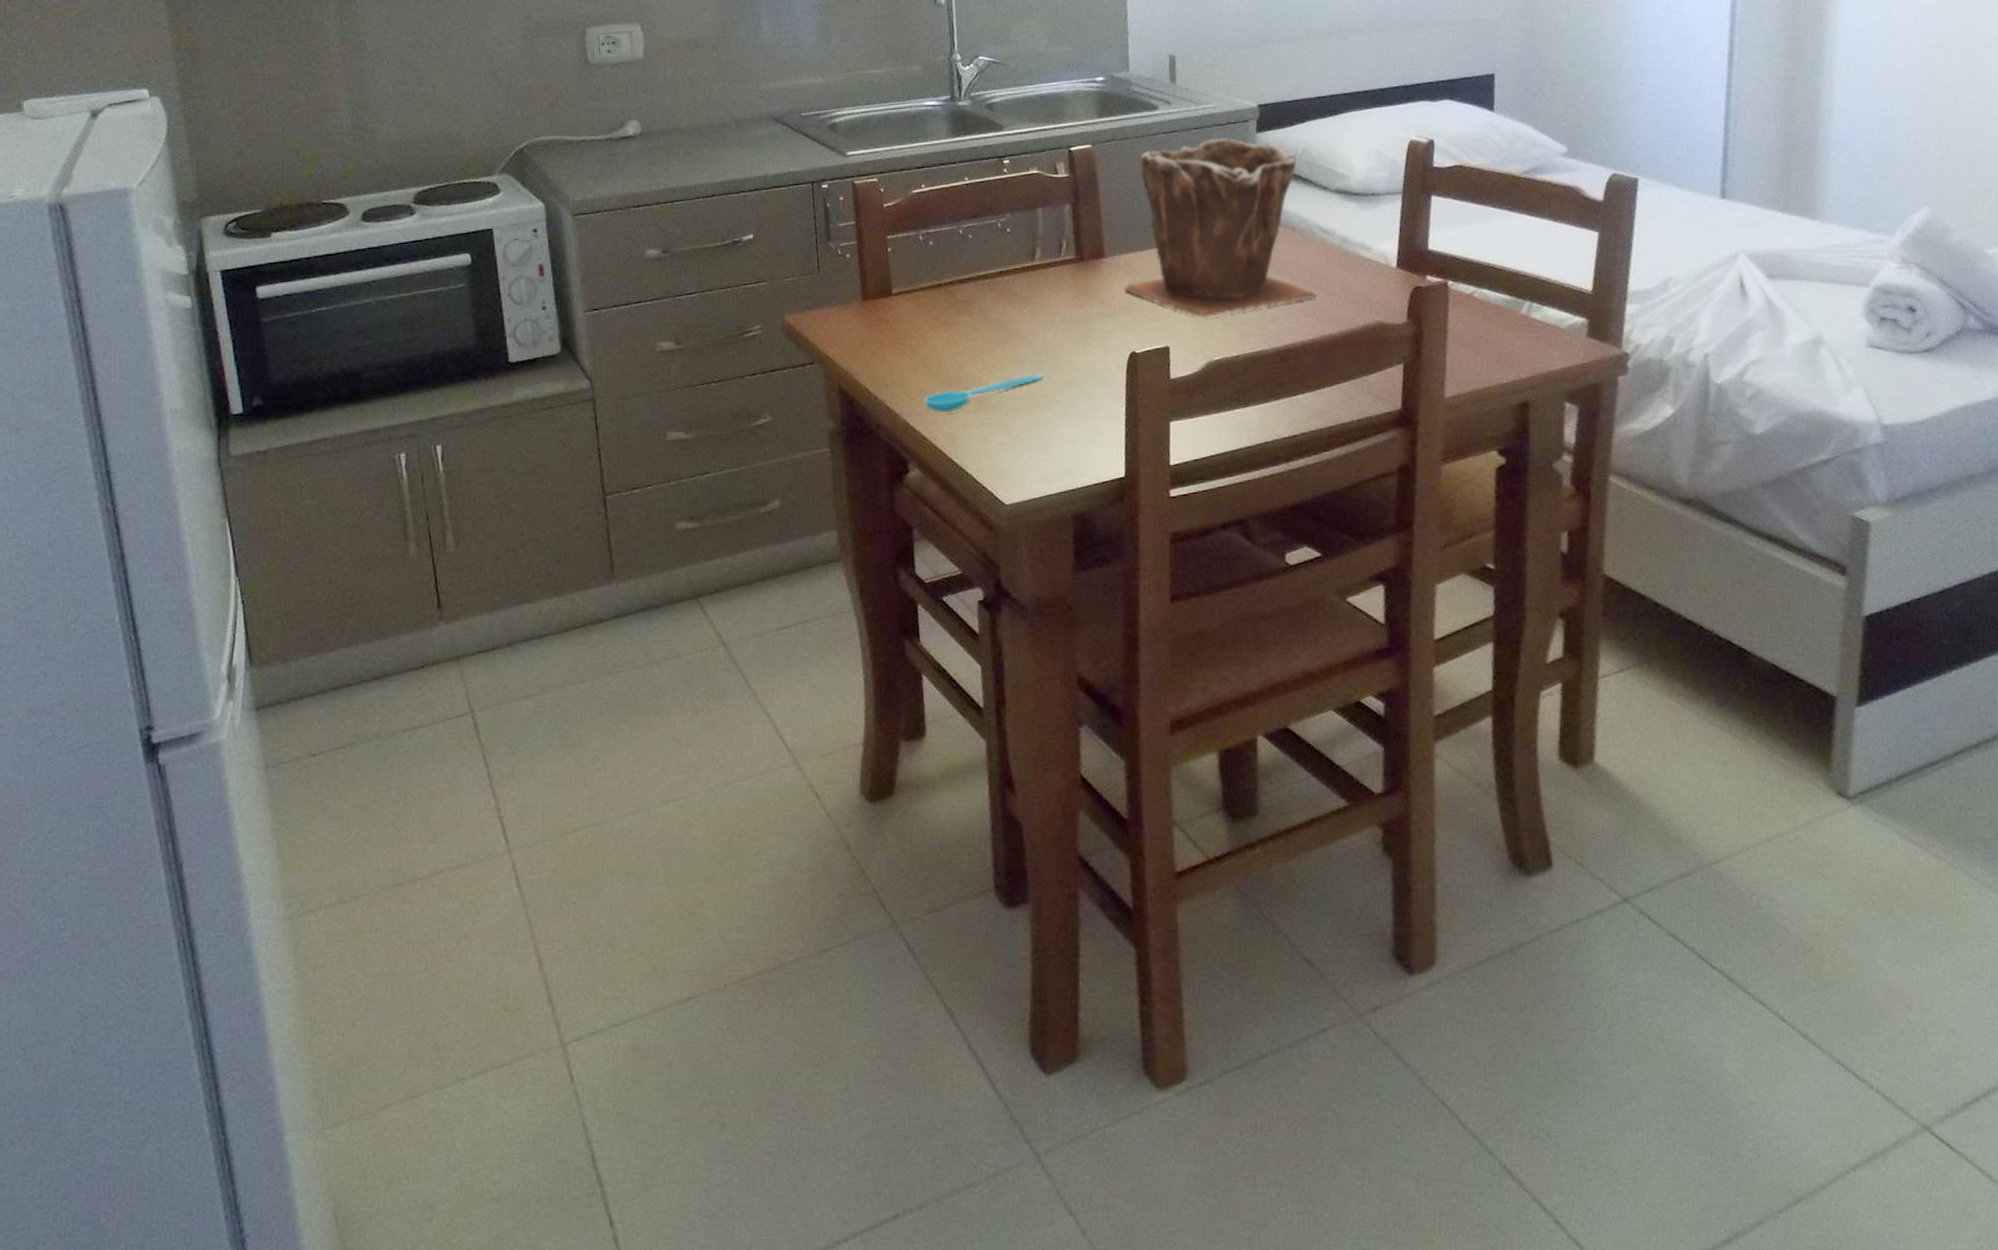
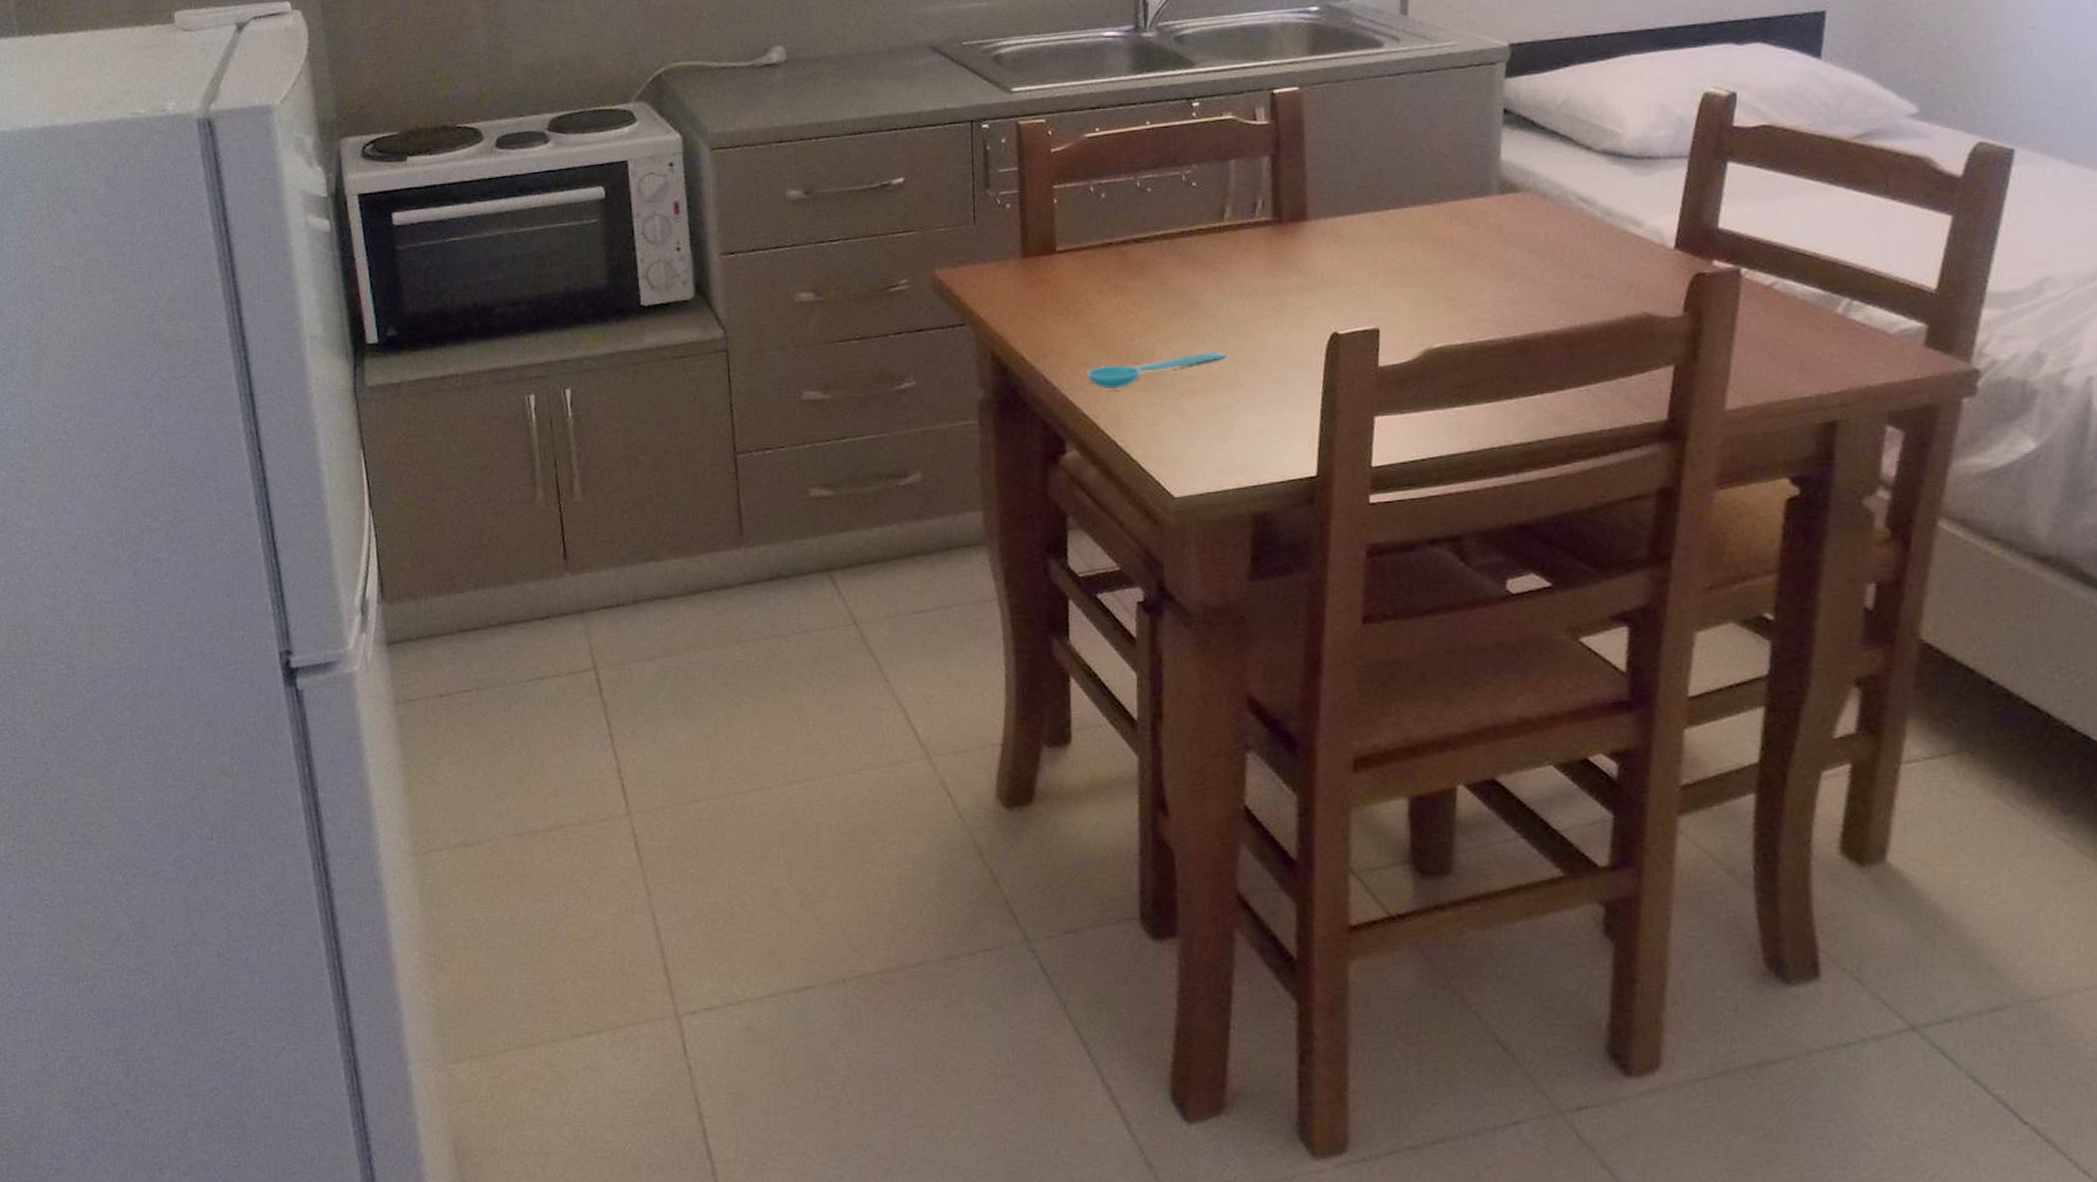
plant pot: present [1125,138,1318,318] -> none [1329,83,1569,298]

